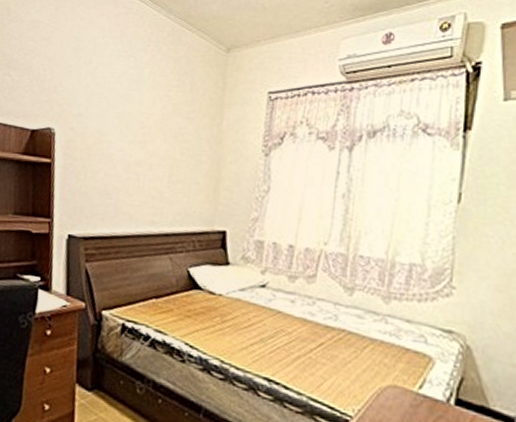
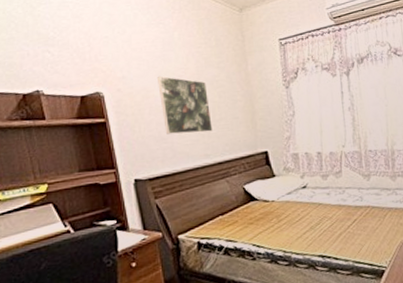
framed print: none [112,118,169,195] -> present [158,76,213,134]

